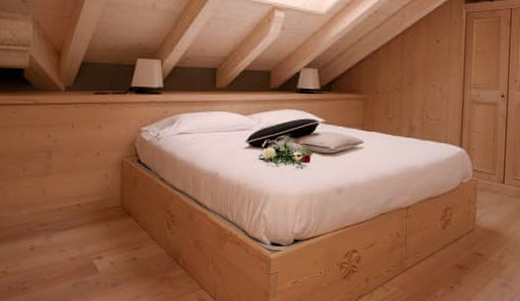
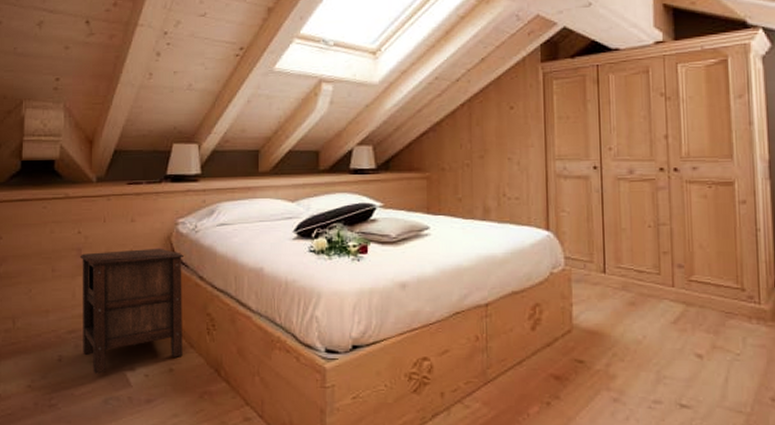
nightstand: none [49,152,147,262] -> present [79,248,183,374]

